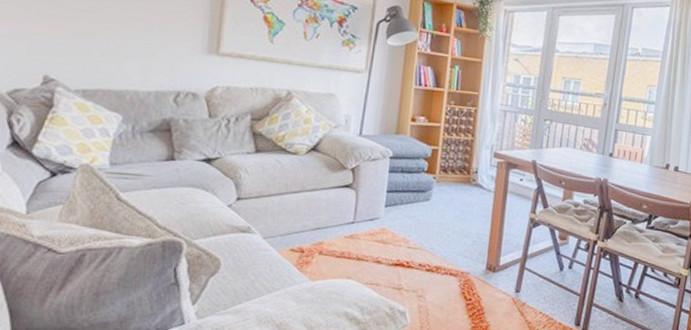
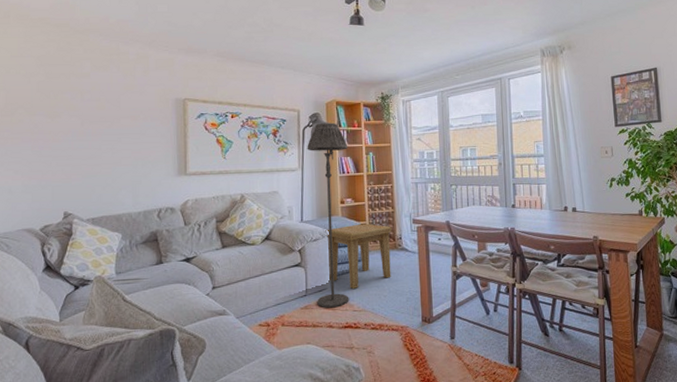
floor lamp: none [365,19,431,241] -> present [307,122,349,308]
side table: none [385,148,468,223] -> present [325,223,392,289]

